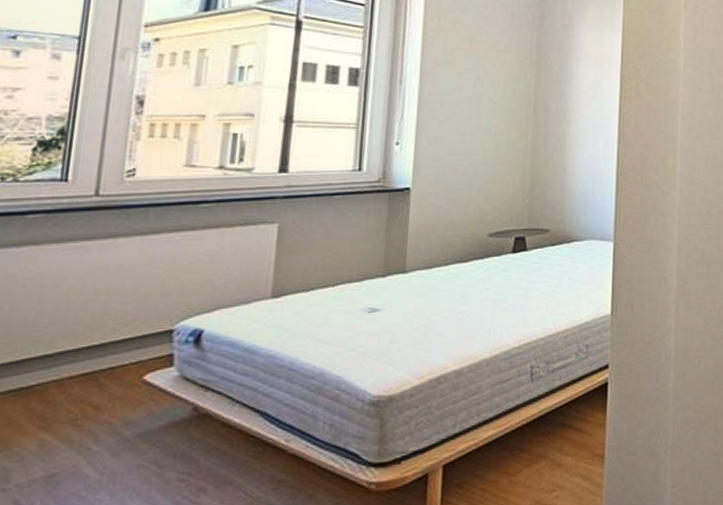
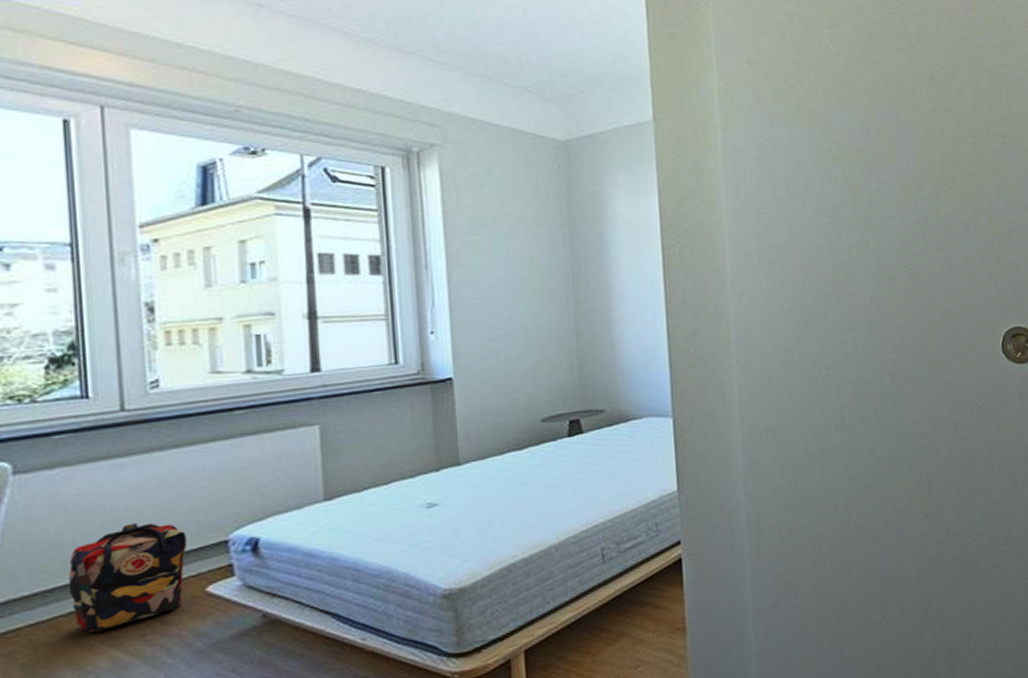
backpack: none [11,306,135,414] -> present [68,523,188,634]

